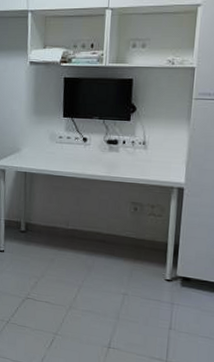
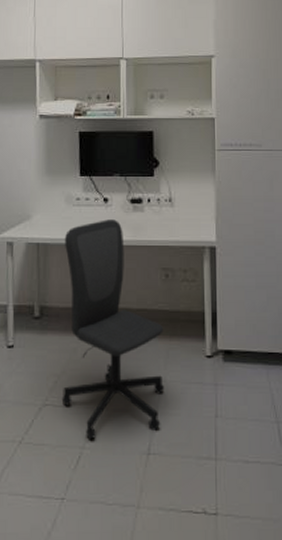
office chair: none [40,156,129,331] -> present [61,219,165,440]

